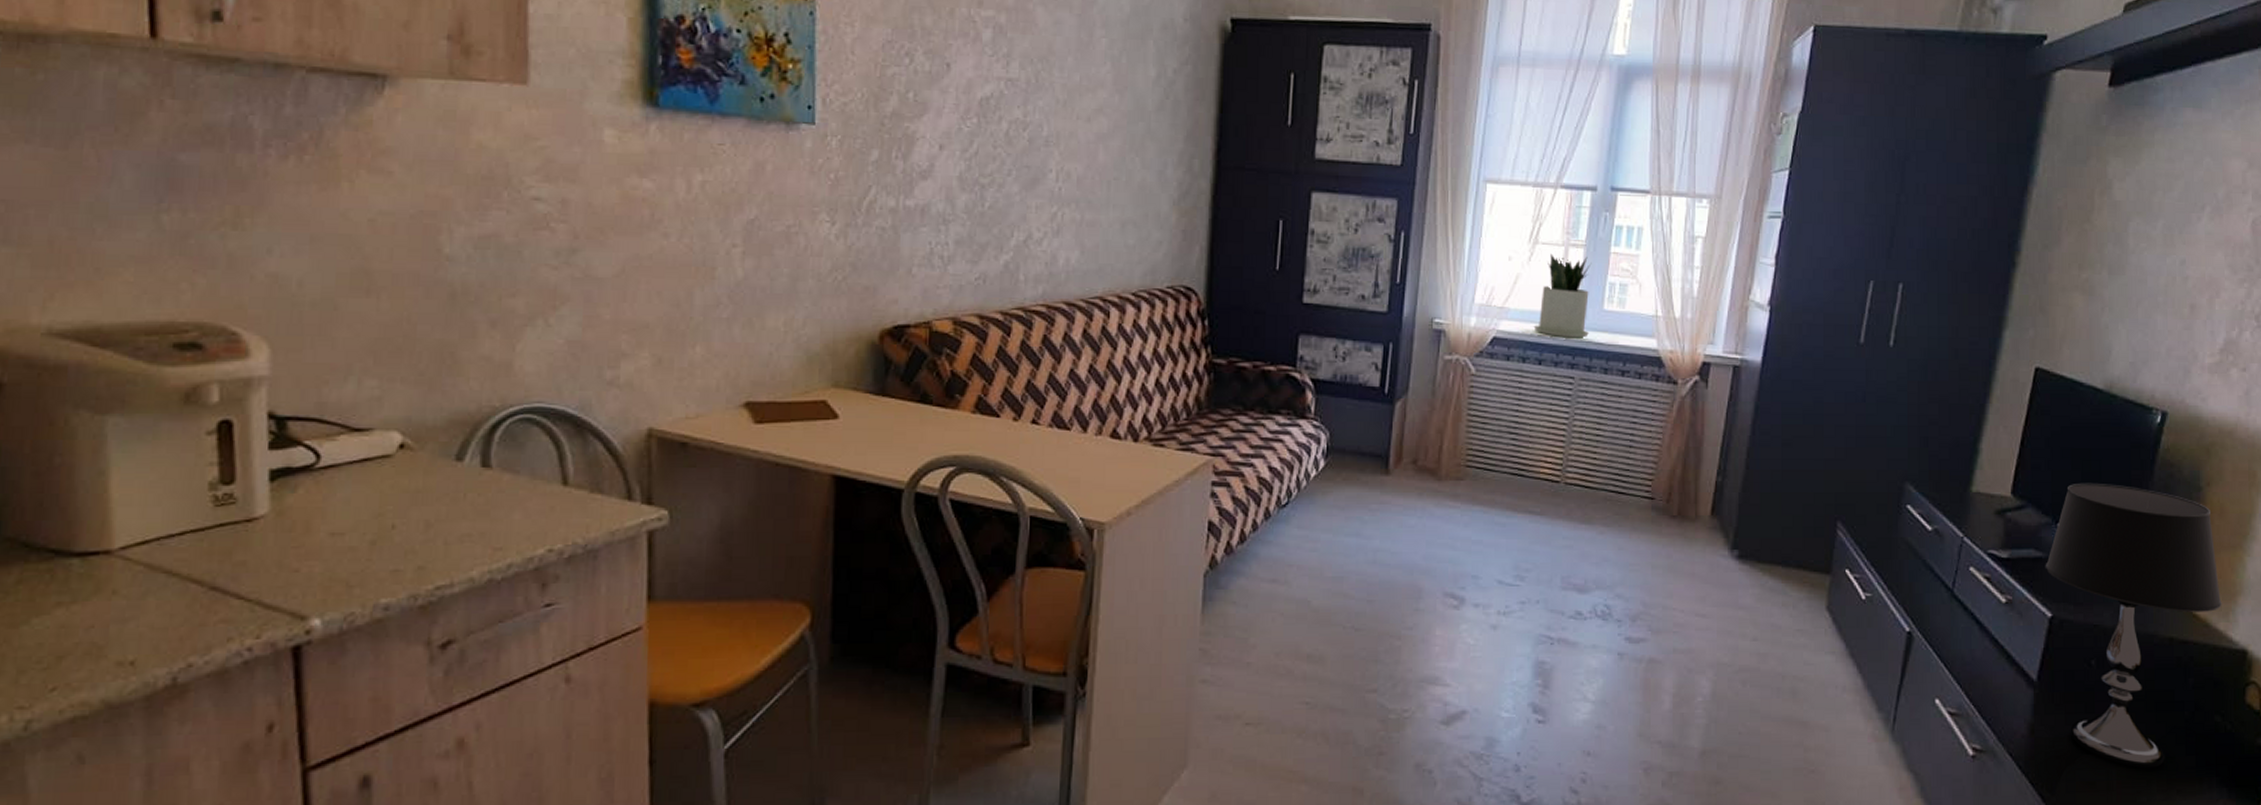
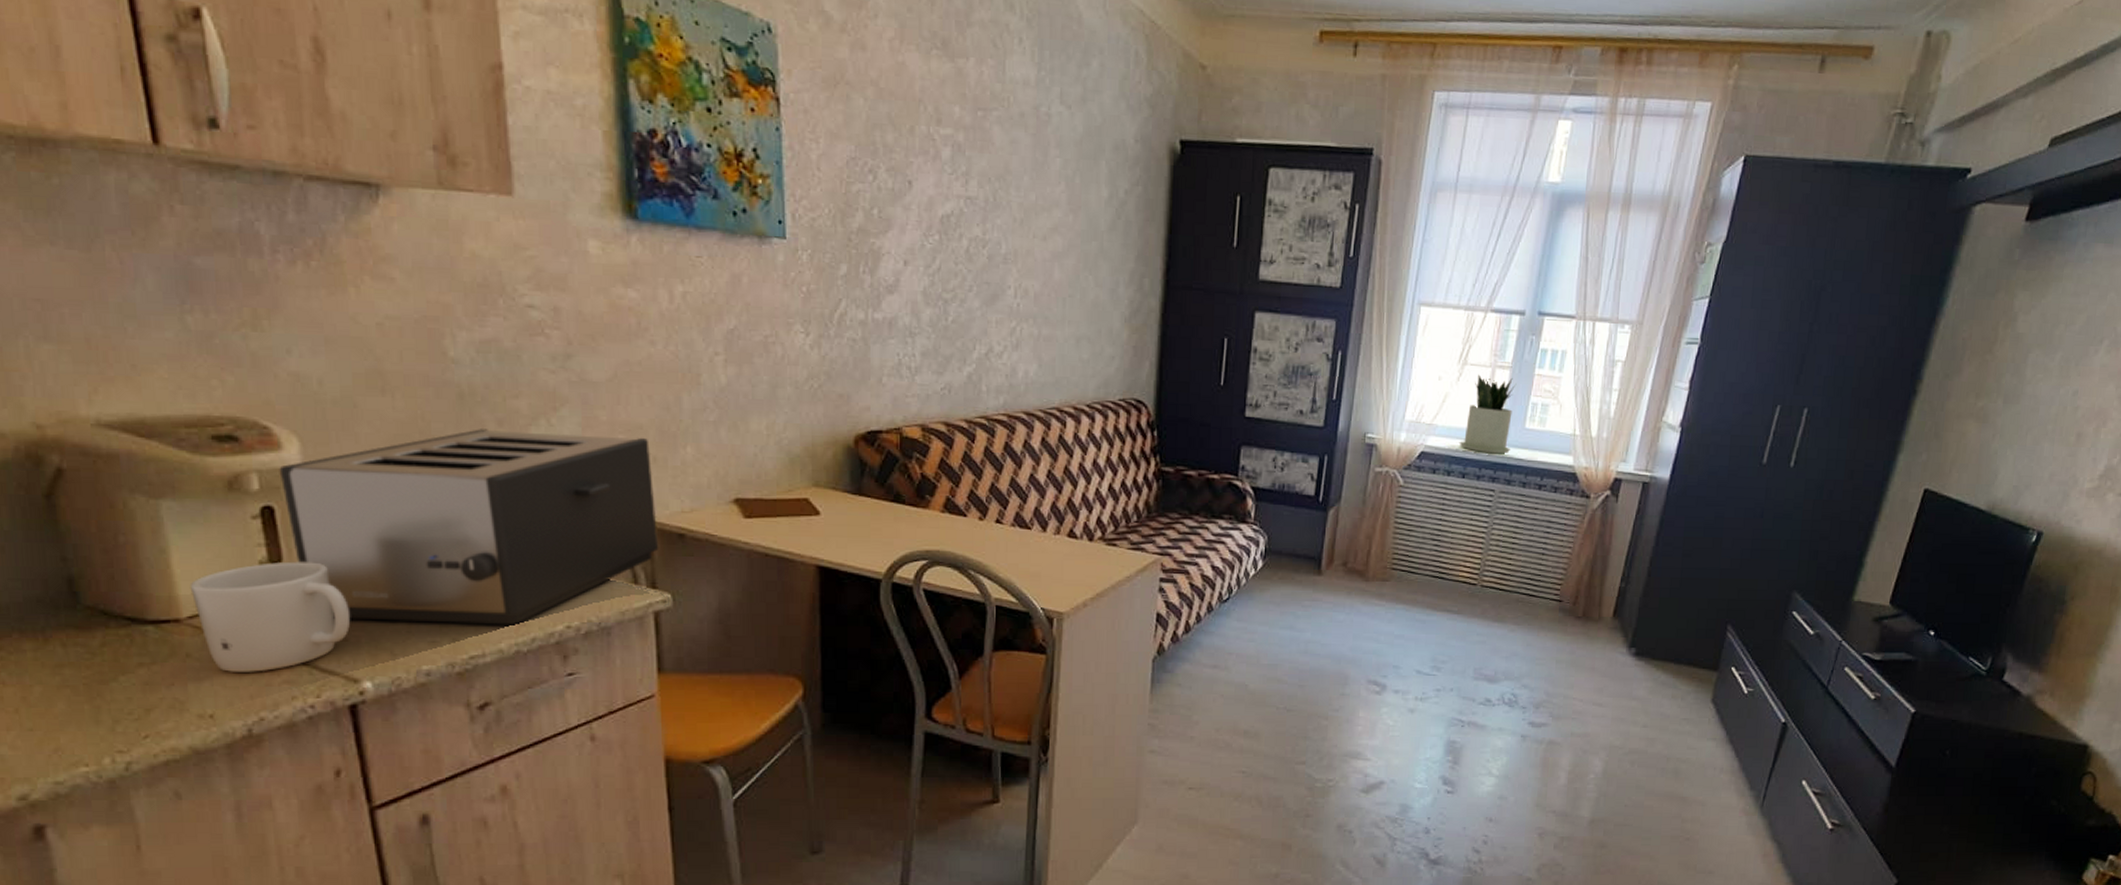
mug: none [126,482,306,611] -> present [189,561,351,672]
toaster: none [243,331,659,550] -> present [279,429,659,625]
table lamp: present [2045,482,2222,768] -> none [1913,594,2072,843]

